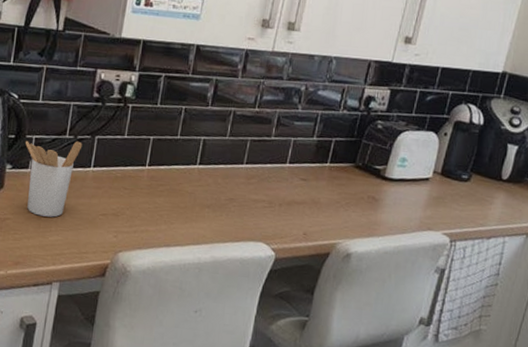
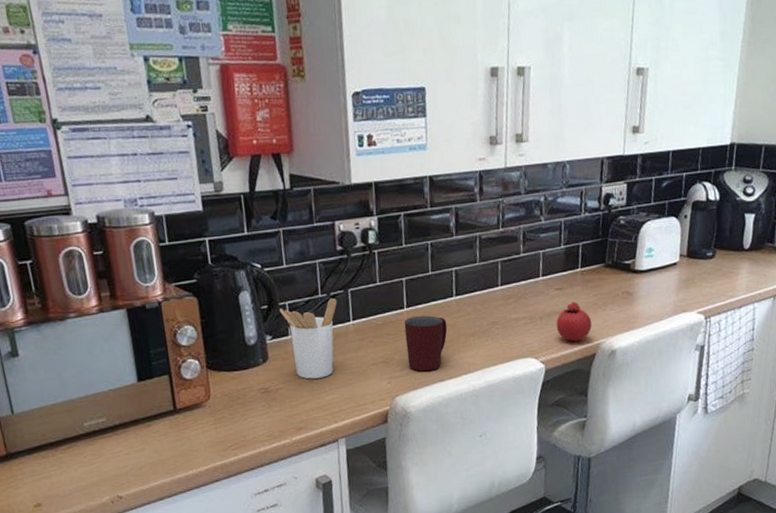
mug: none [138,176,185,234] -> present [404,315,448,372]
fruit: none [294,195,332,237] -> present [556,301,592,342]

